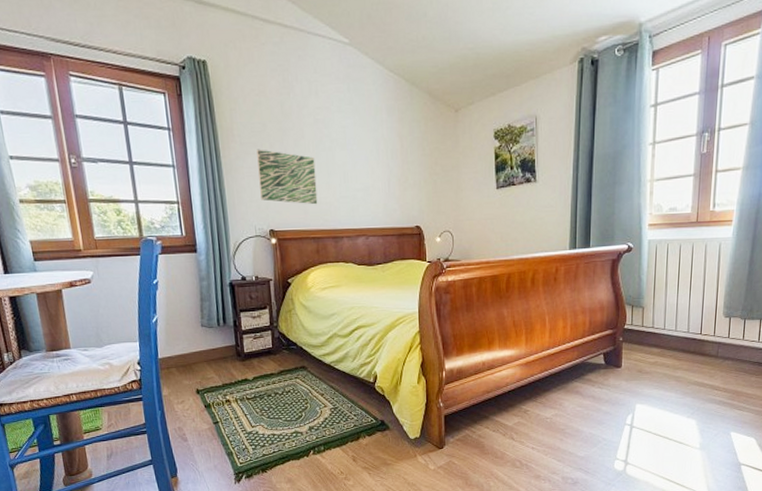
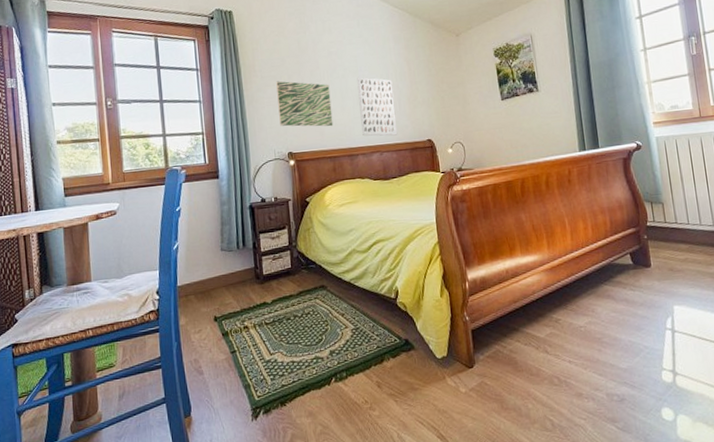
wall art: none [344,151,385,220] -> present [357,76,398,136]

